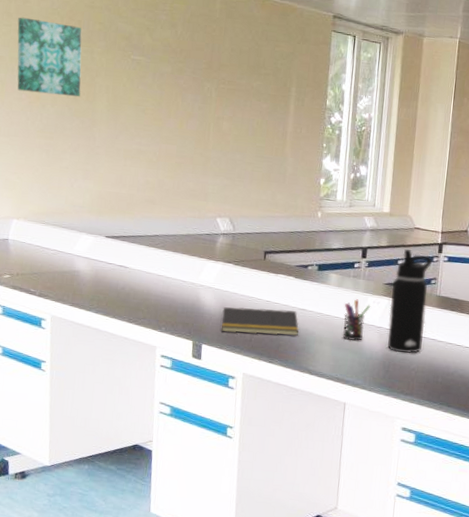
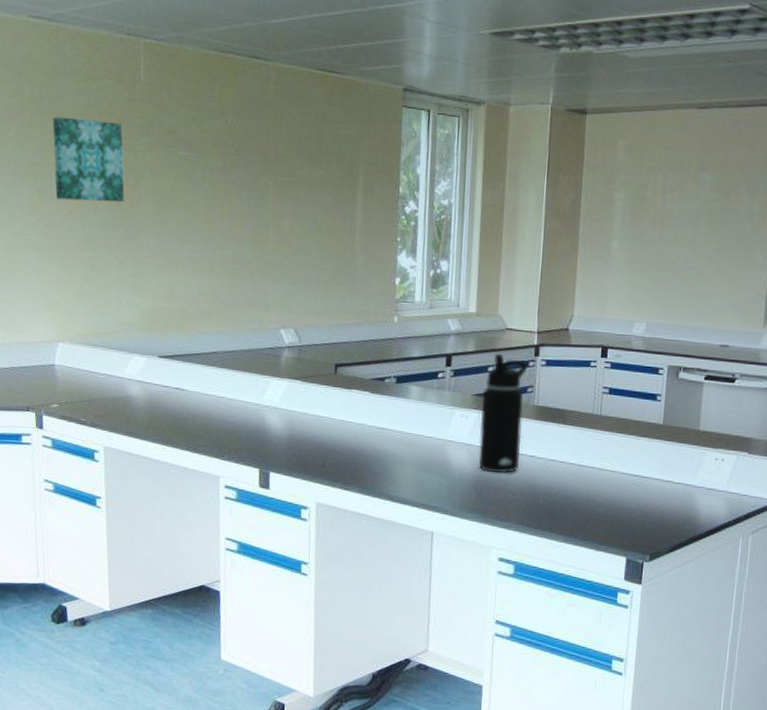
notepad: present [220,307,300,336] -> none [289,429,378,458]
pen holder: present [343,299,371,341] -> none [427,414,459,462]

